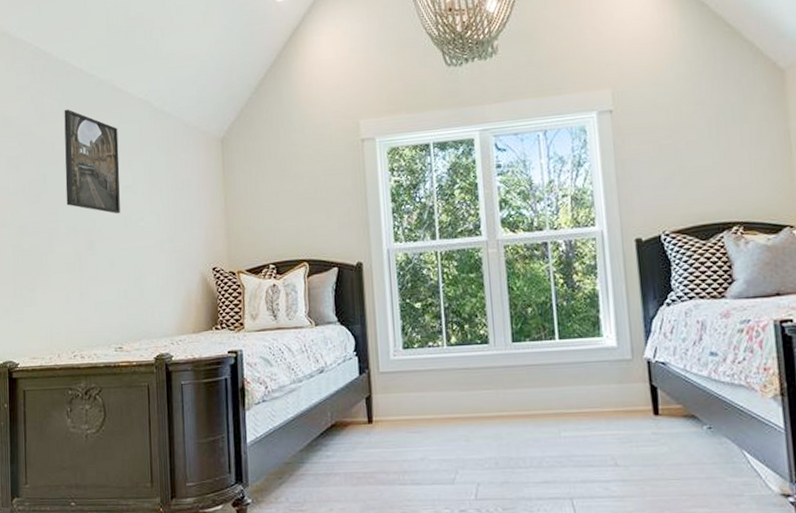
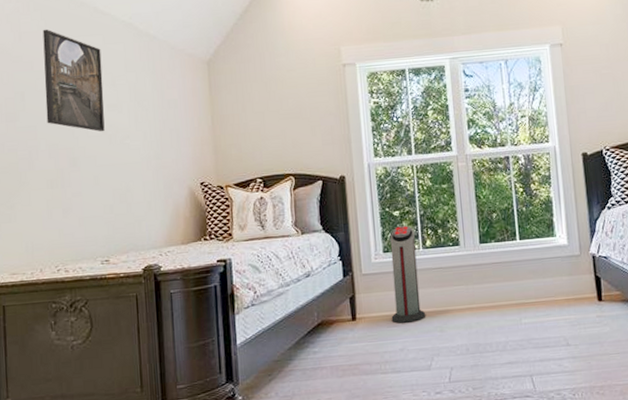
air purifier: none [410,319,450,429] -> present [389,226,426,324]

